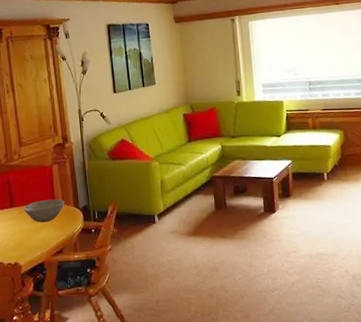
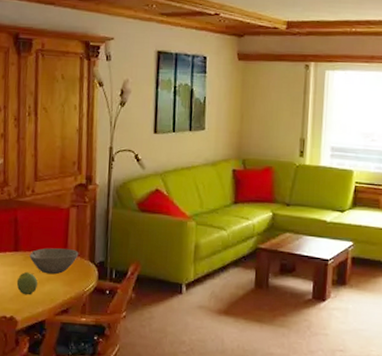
fruit: none [16,223,34,243] -> present [16,271,37,296]

